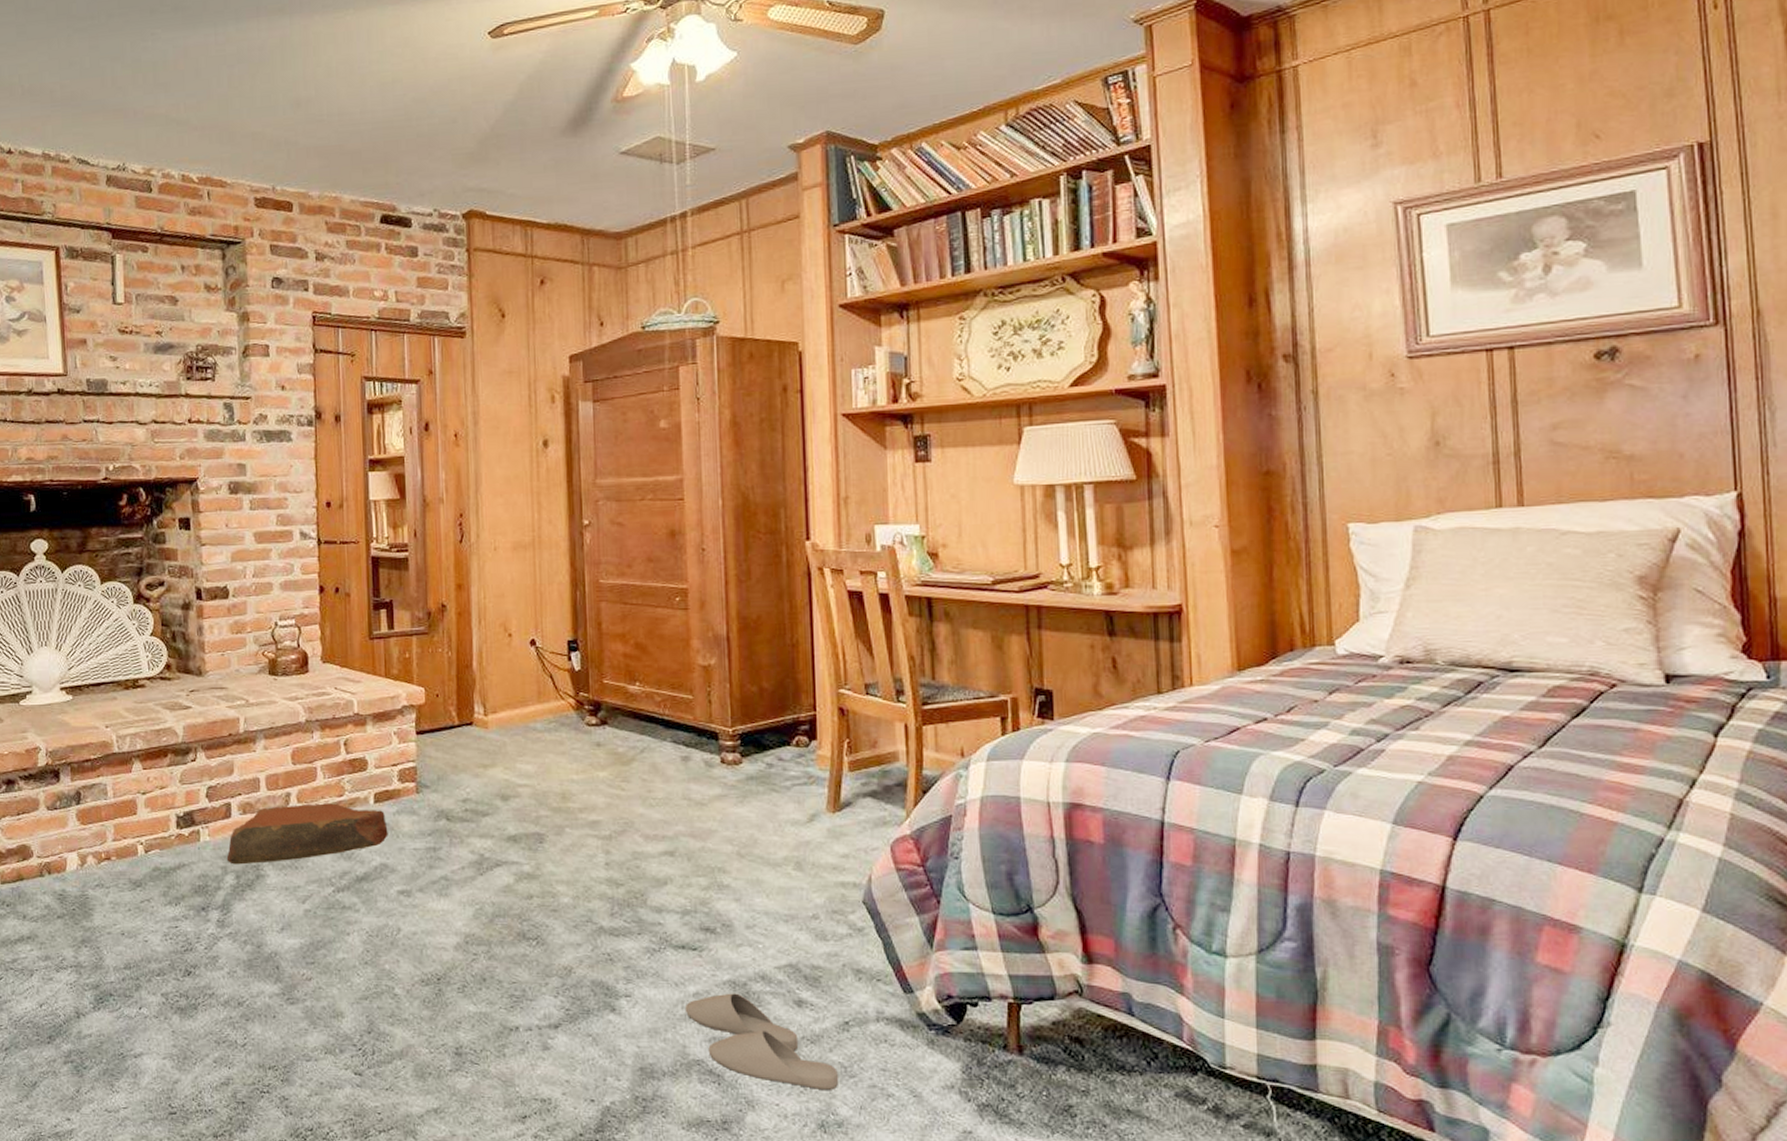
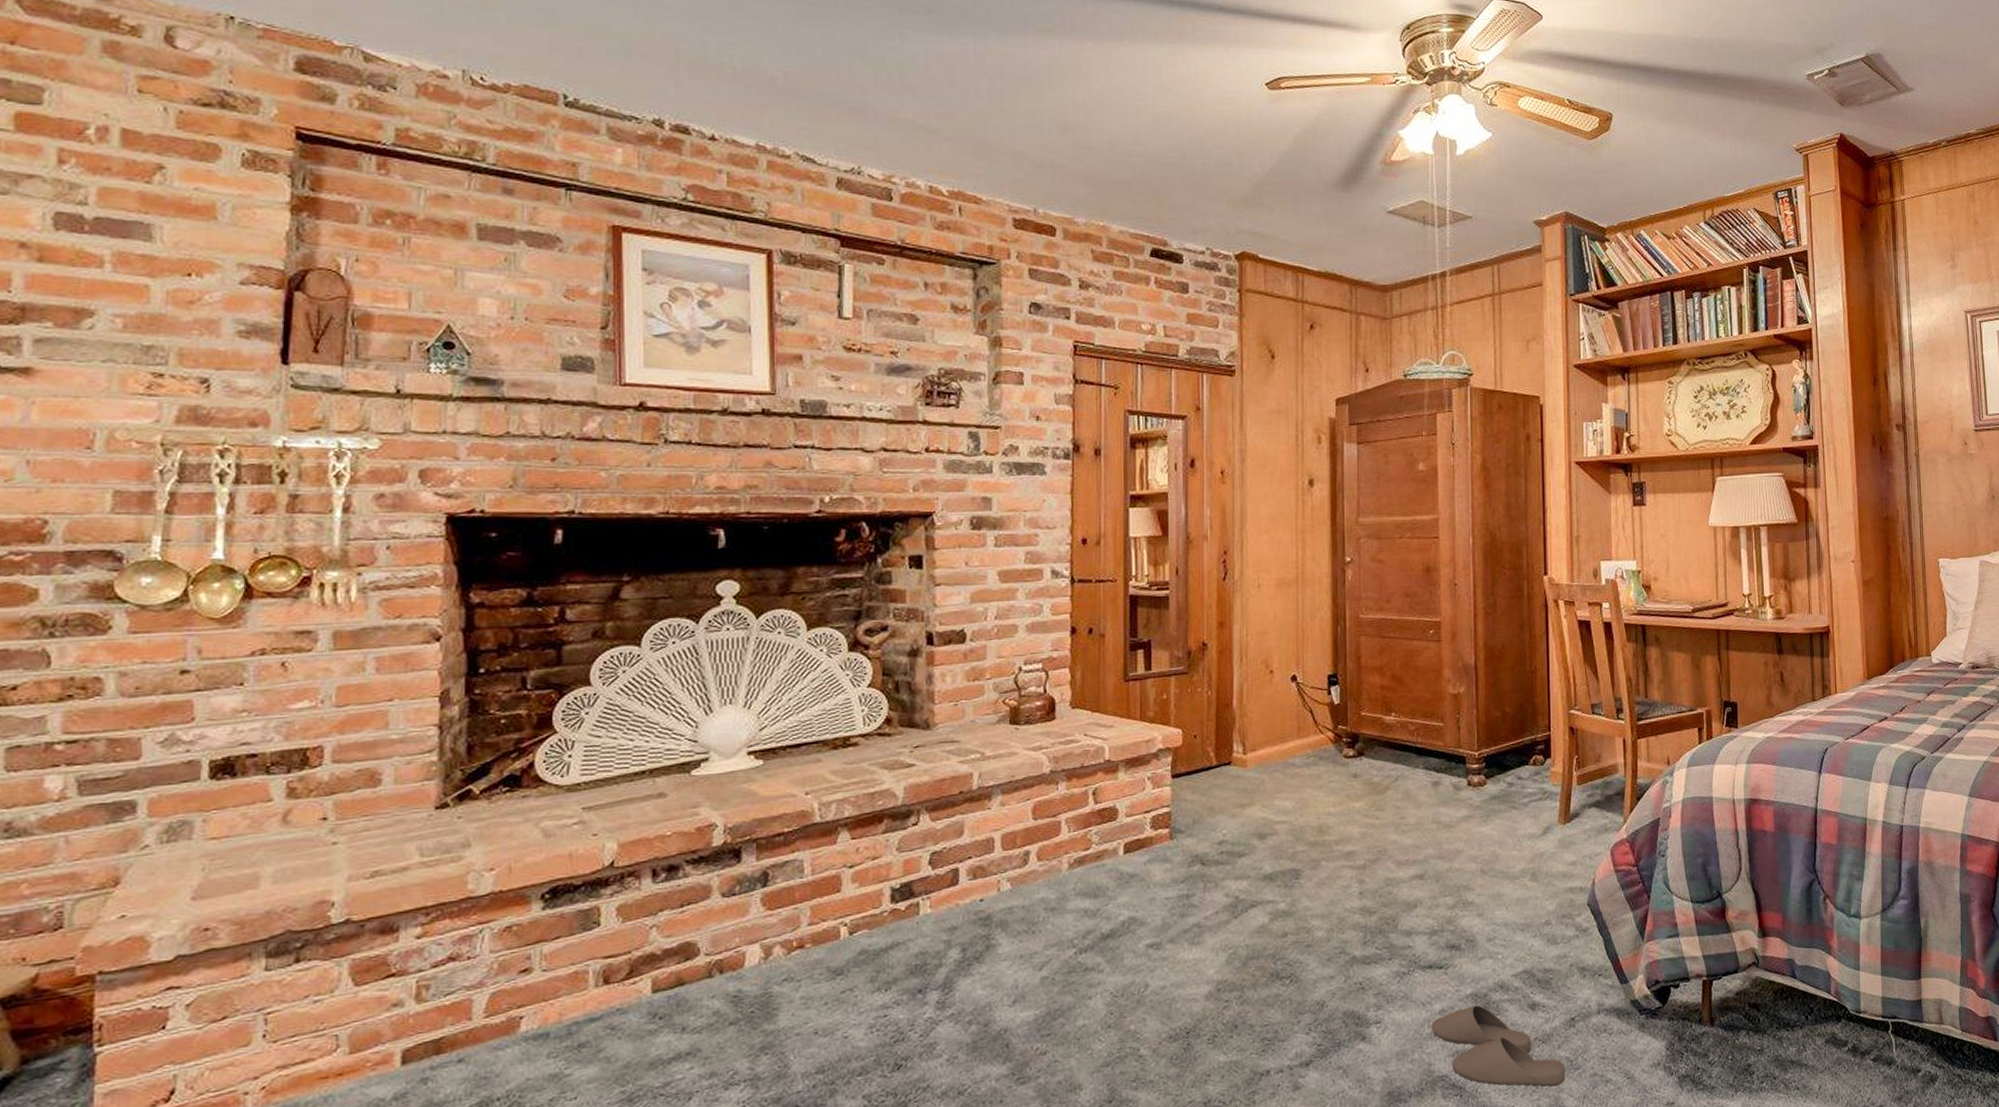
log: present [226,803,388,865] -> none [951,858,1138,937]

